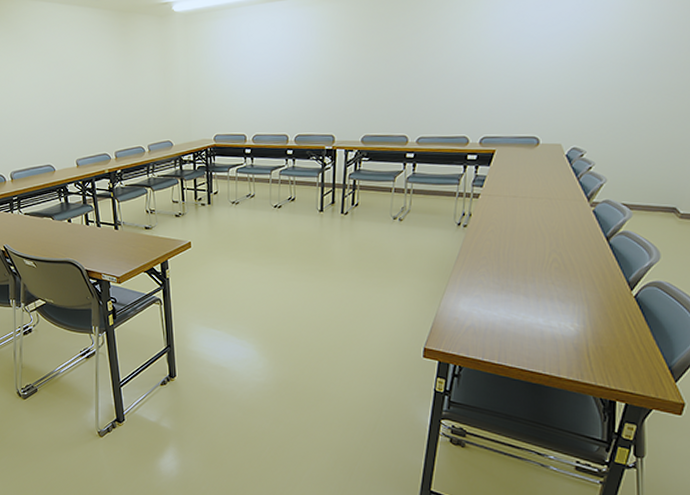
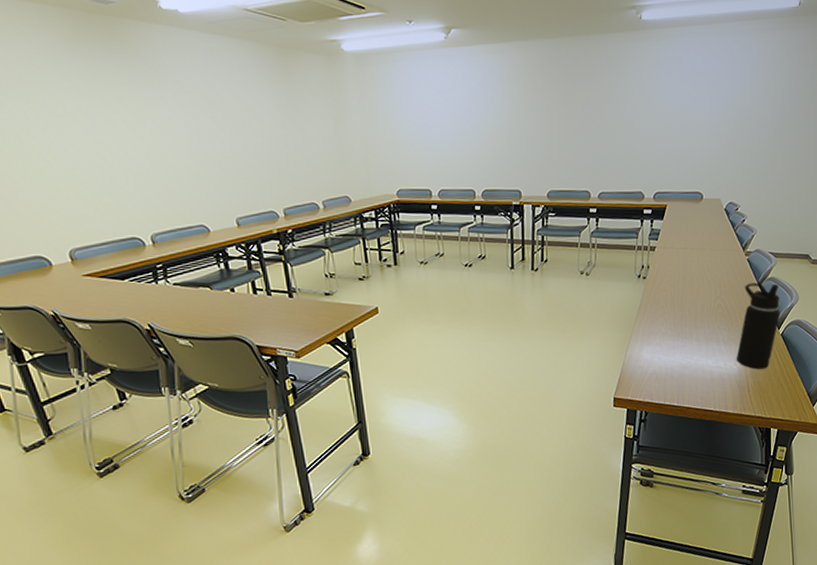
water bottle: none [574,236,634,333] -> present [737,282,780,369]

